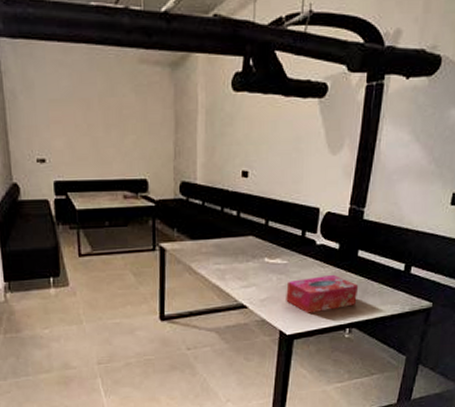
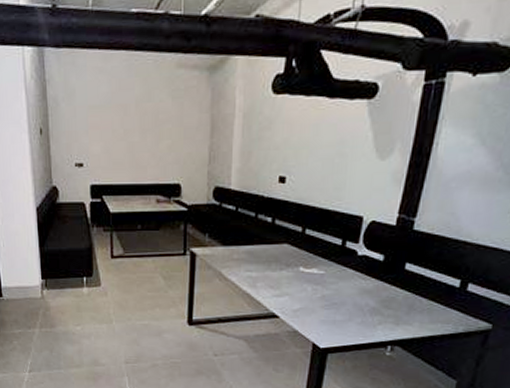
tissue box: present [286,274,359,314] -> none [321,287,405,328]

